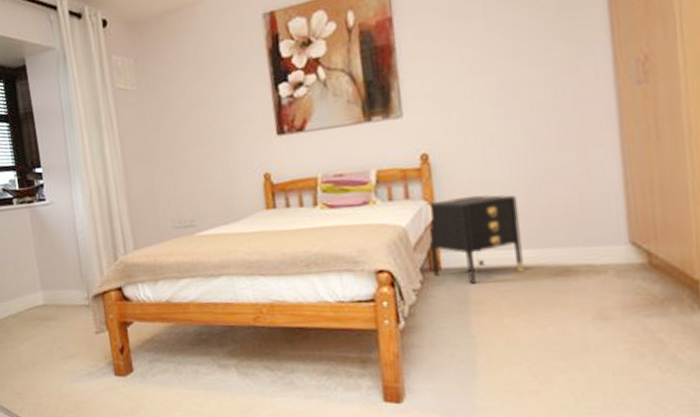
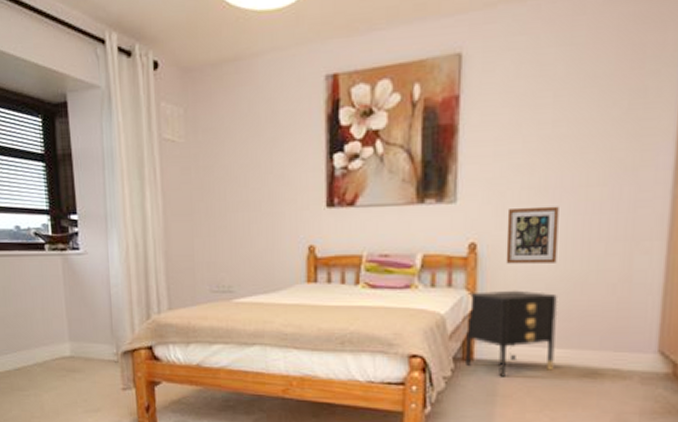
picture frame: none [454,109,511,171] -> present [506,206,559,264]

